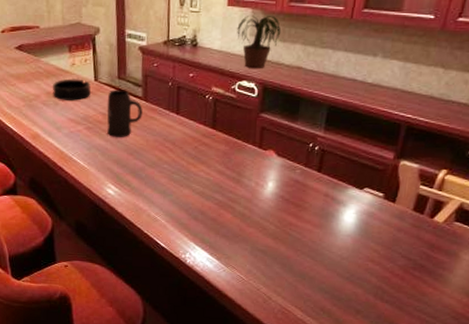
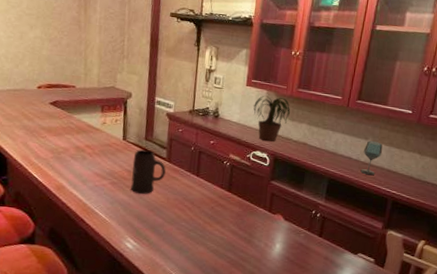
ashtray: present [52,78,92,101] -> none [81,135,120,157]
wine glass: none [367,58,396,99] -> present [360,141,383,176]

